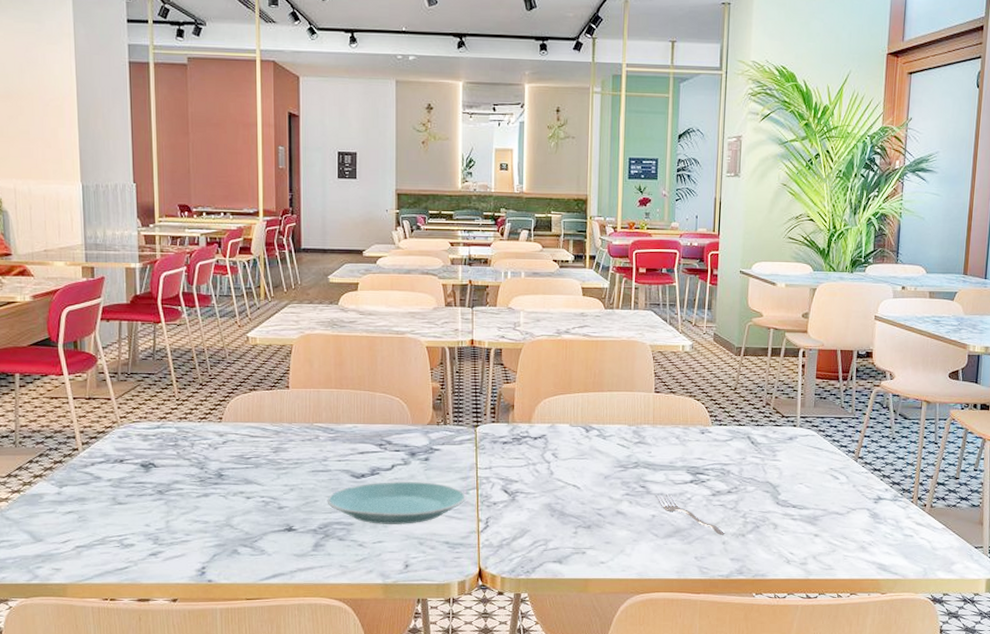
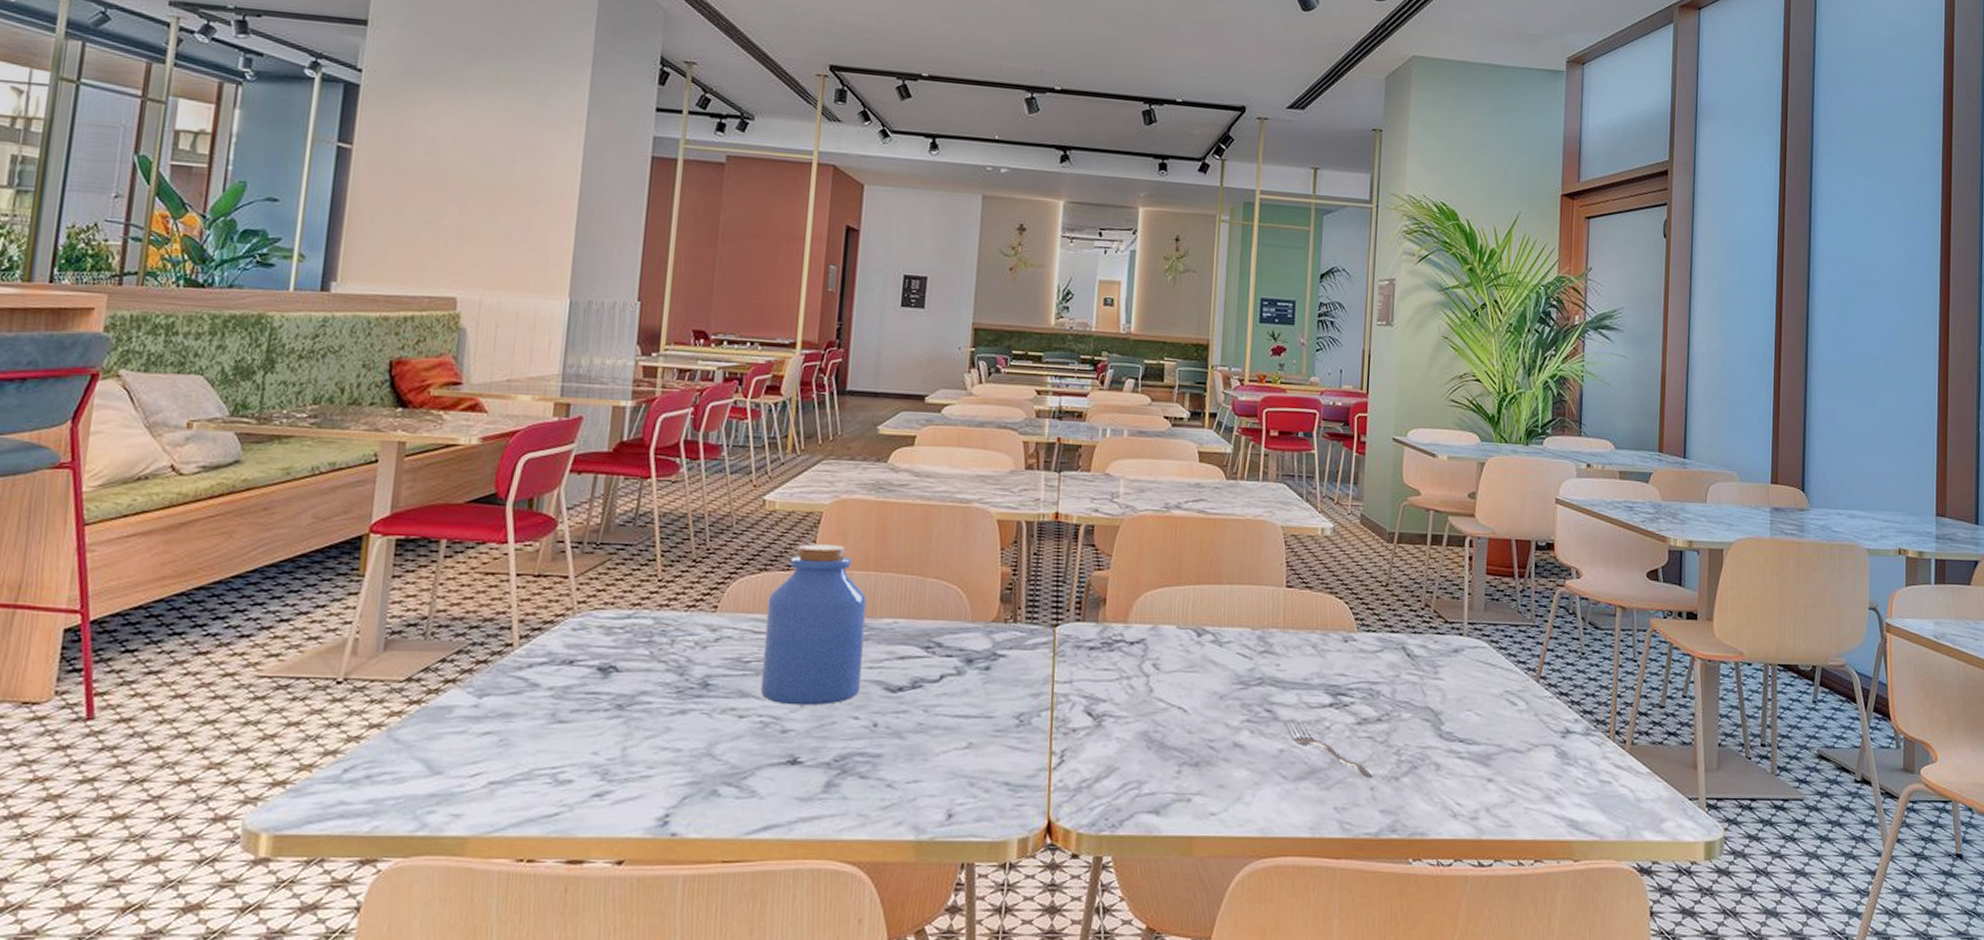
jar: none [259,368,333,489] -> present [760,543,867,706]
plate: present [327,481,467,524] -> none [848,697,1037,757]

